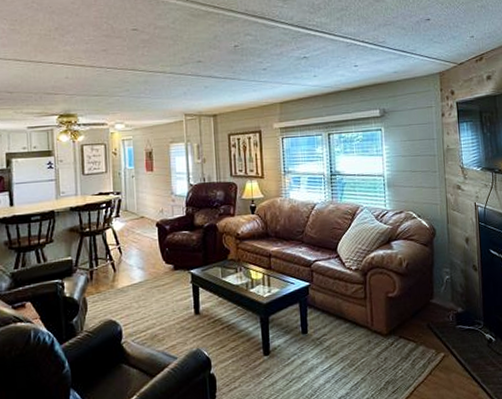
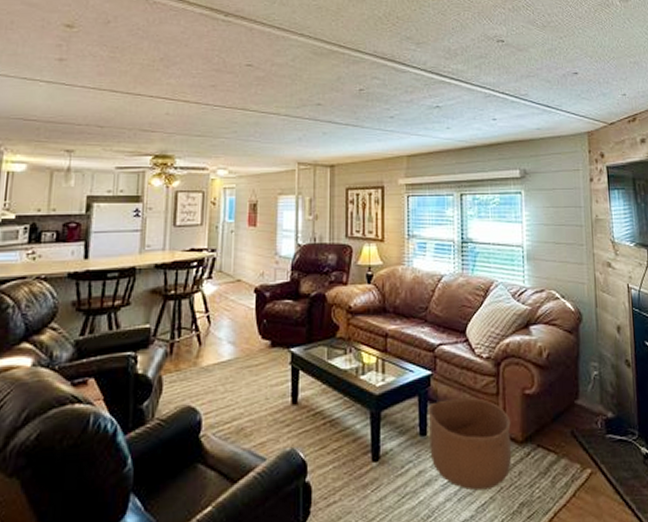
basket: none [308,302,379,374] -> present [428,398,512,491]

